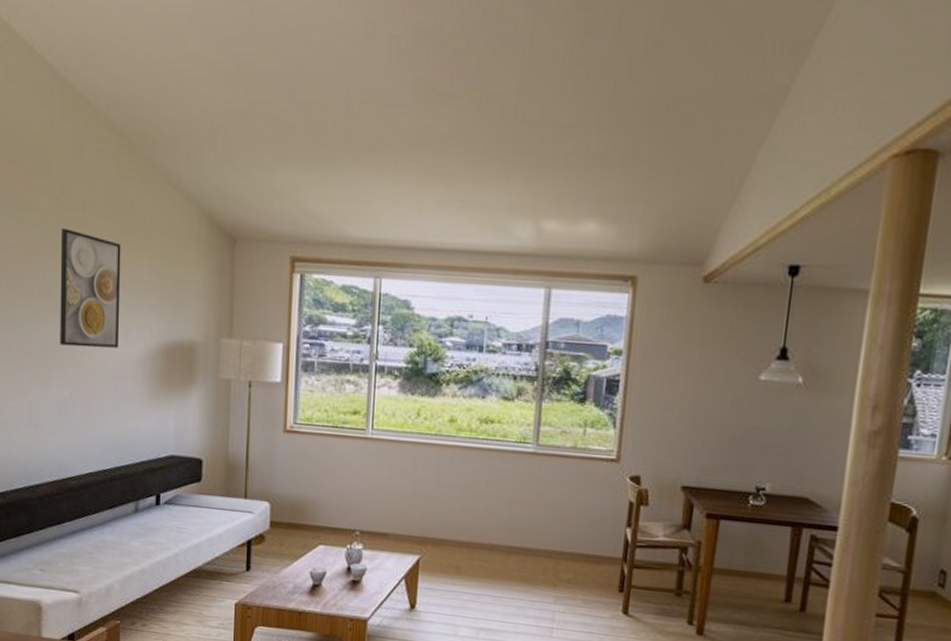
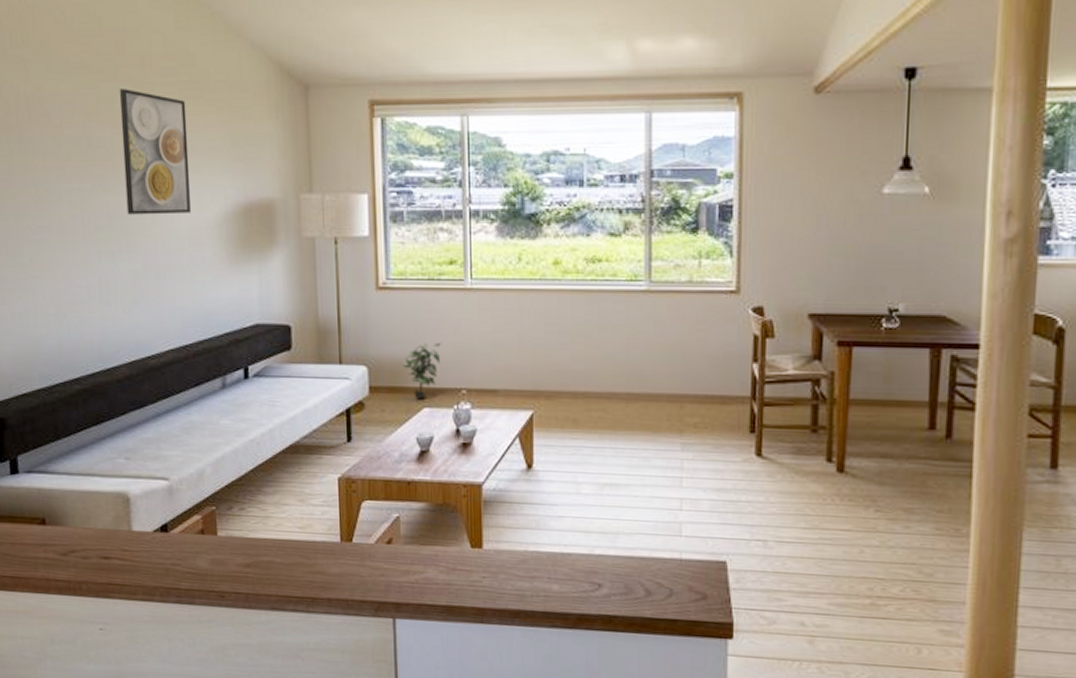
potted plant: none [302,485,340,536] -> present [402,343,441,398]

